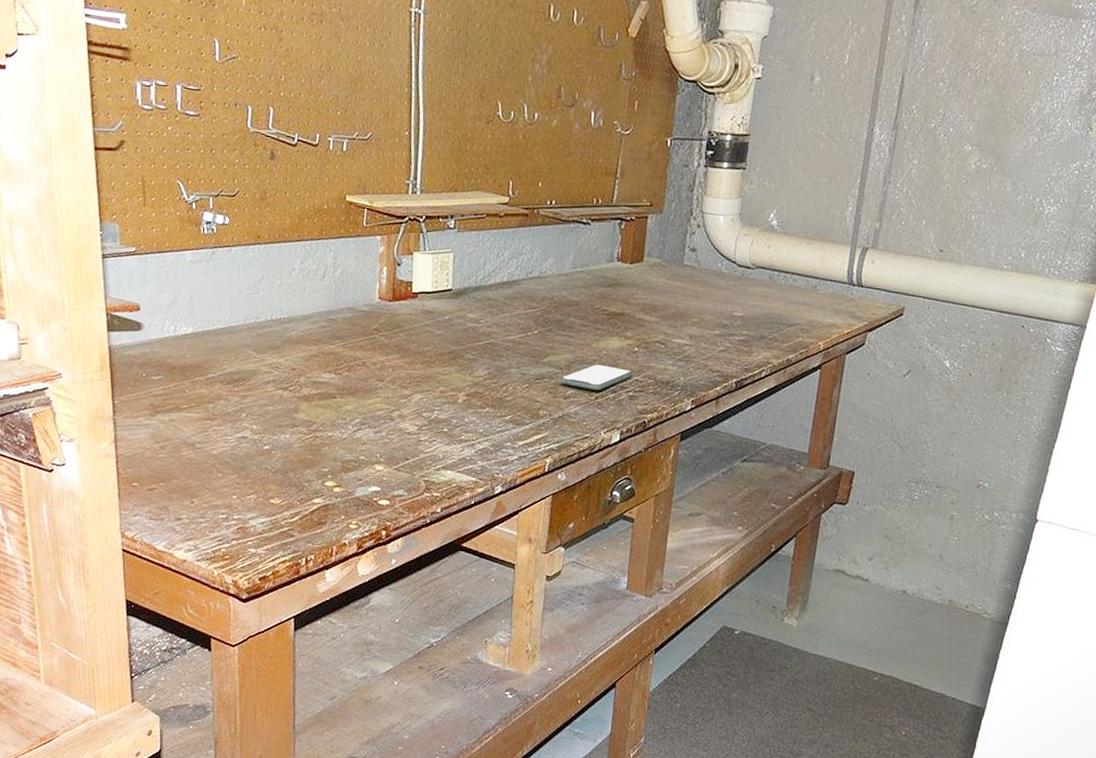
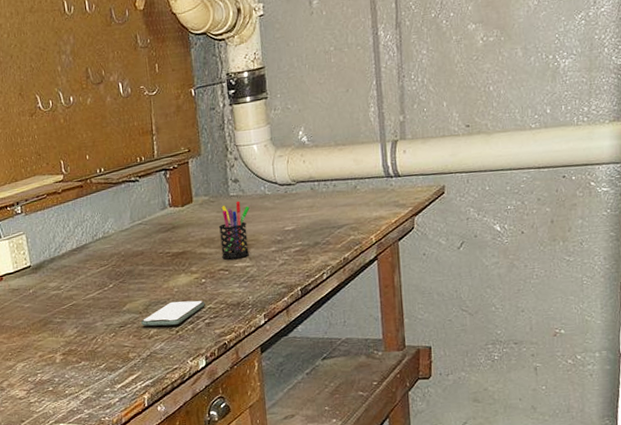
pen holder: none [661,272,702,335] -> present [218,200,250,260]

